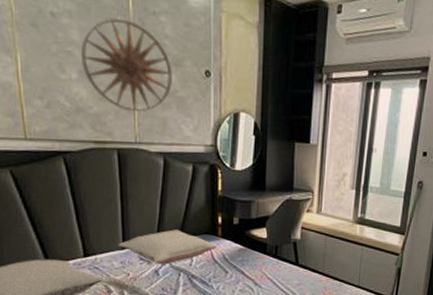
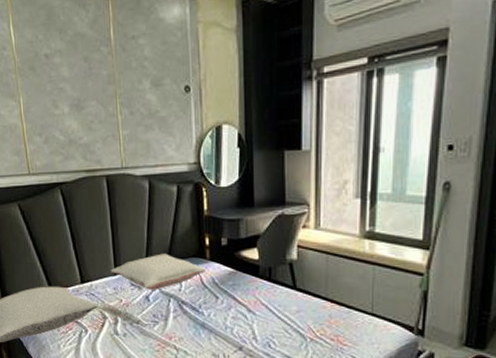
wall art: present [82,17,173,112] -> none [71,48,154,138]

